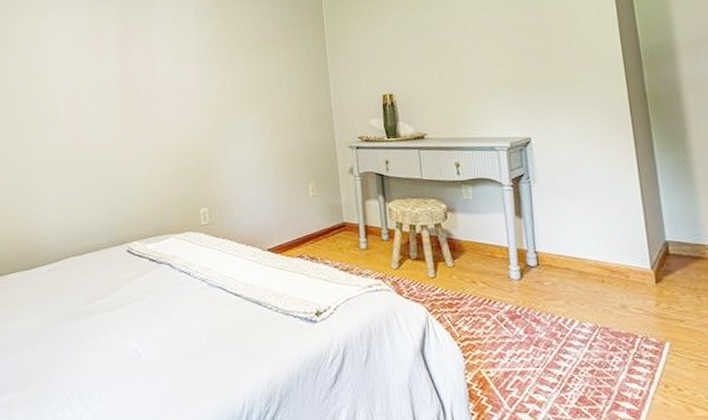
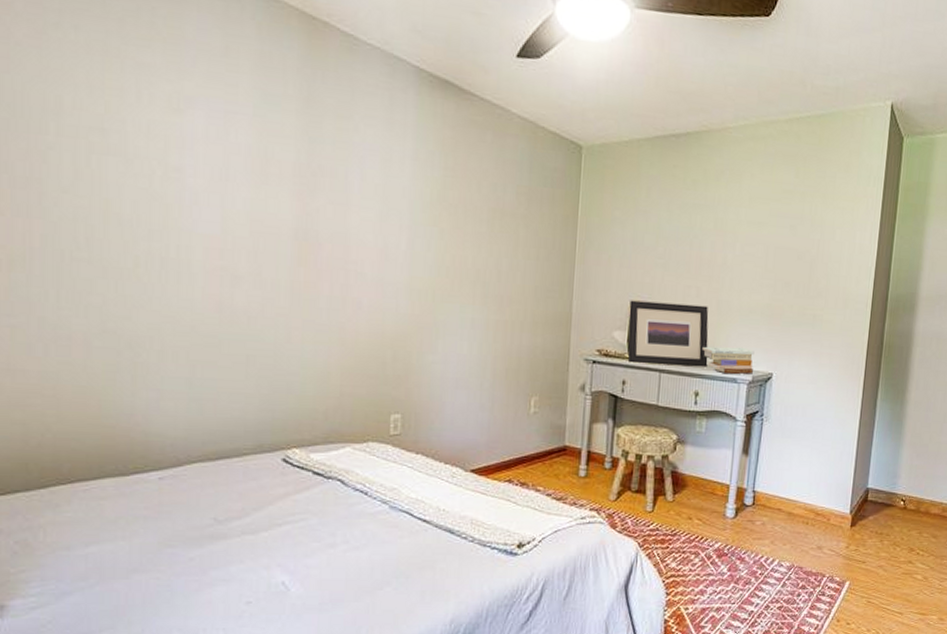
picture frame: none [380,86,463,145] -> present [627,300,709,368]
books: none [455,118,510,144] -> present [702,346,755,375]

